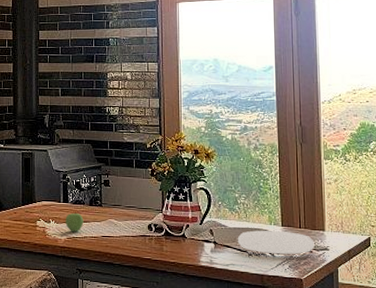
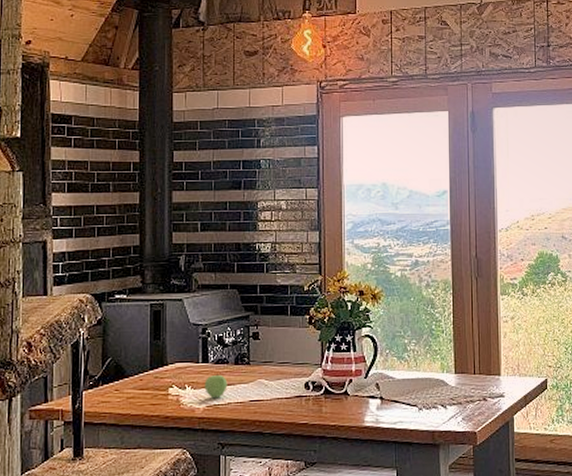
plate: present [237,230,315,254] -> none [406,379,490,406]

